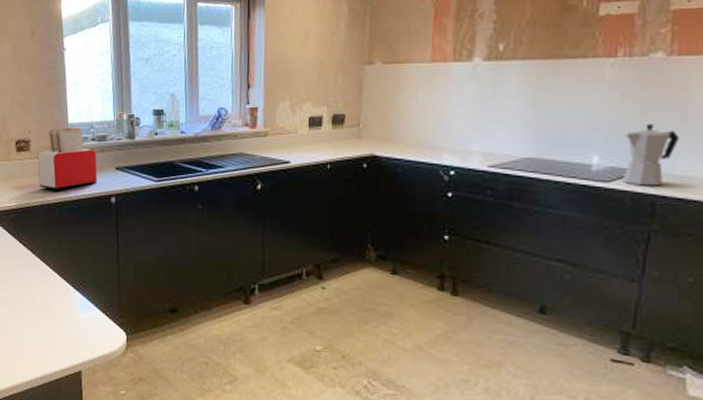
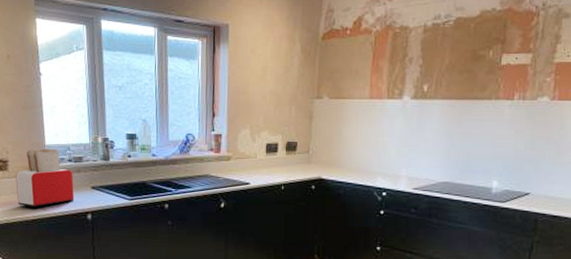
moka pot: present [622,123,680,186] -> none [514,154,557,206]

